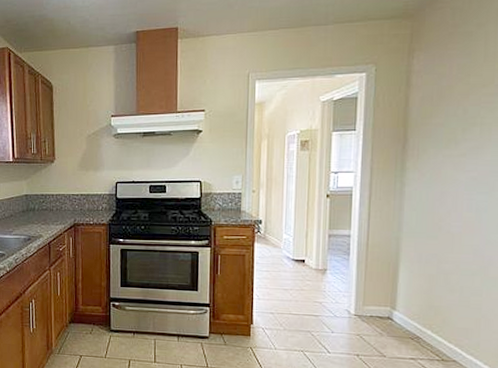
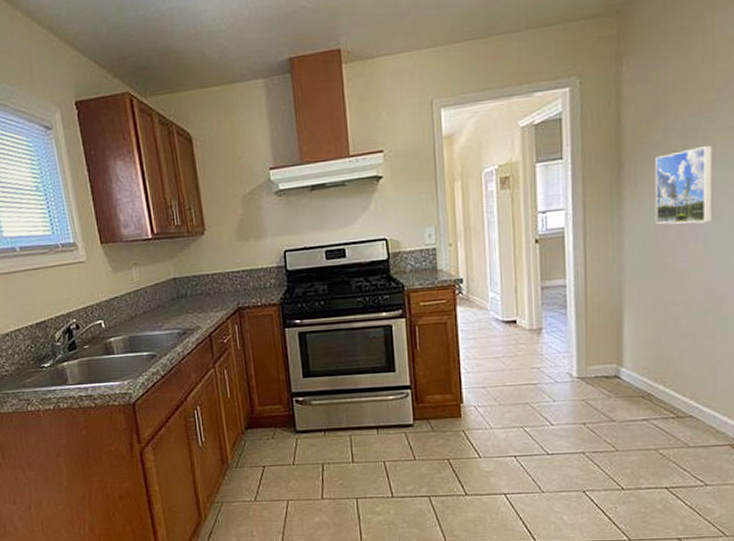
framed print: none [433,130,489,196] -> present [655,144,713,224]

